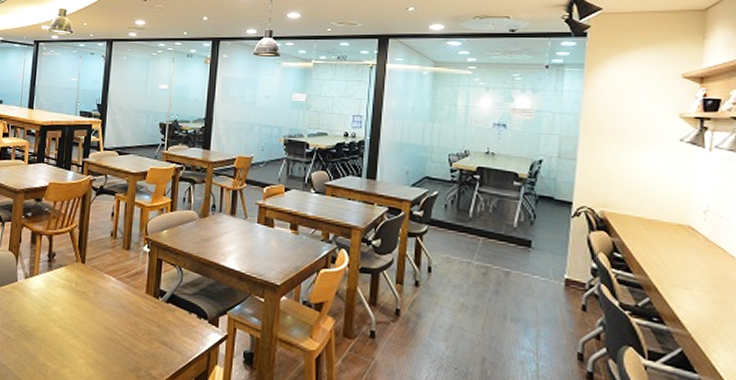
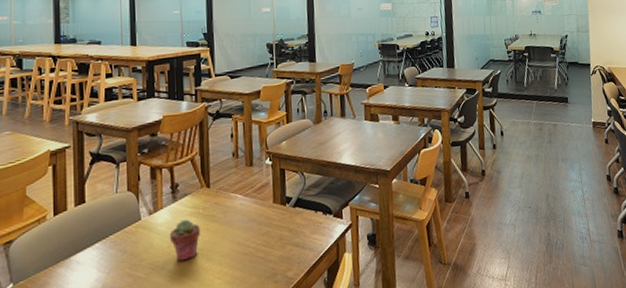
potted succulent: none [41,290,70,332] -> present [169,219,200,261]

